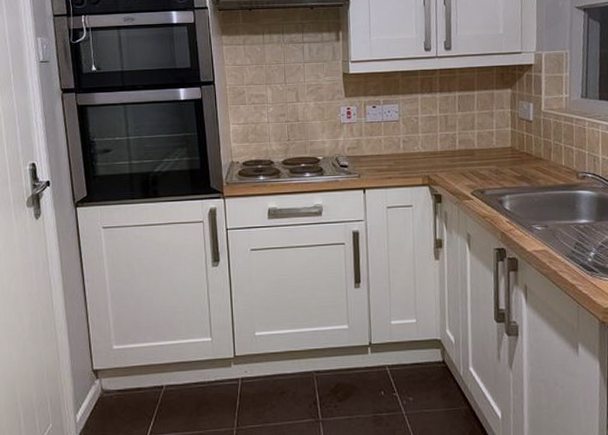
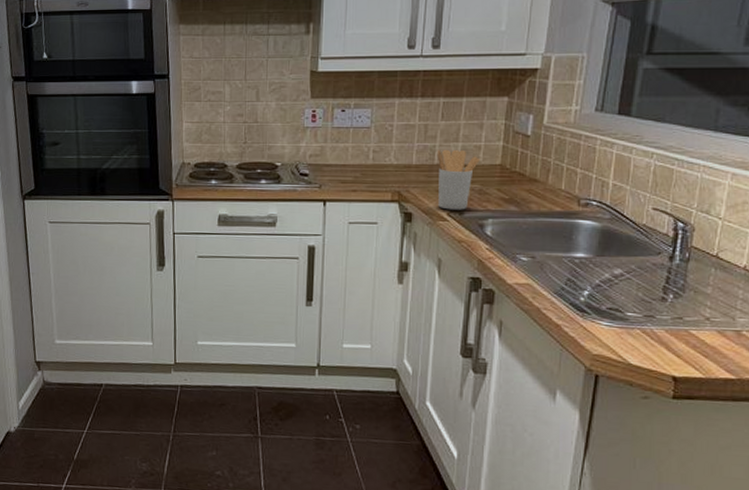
utensil holder: none [457,136,494,190] -> present [437,149,480,210]

